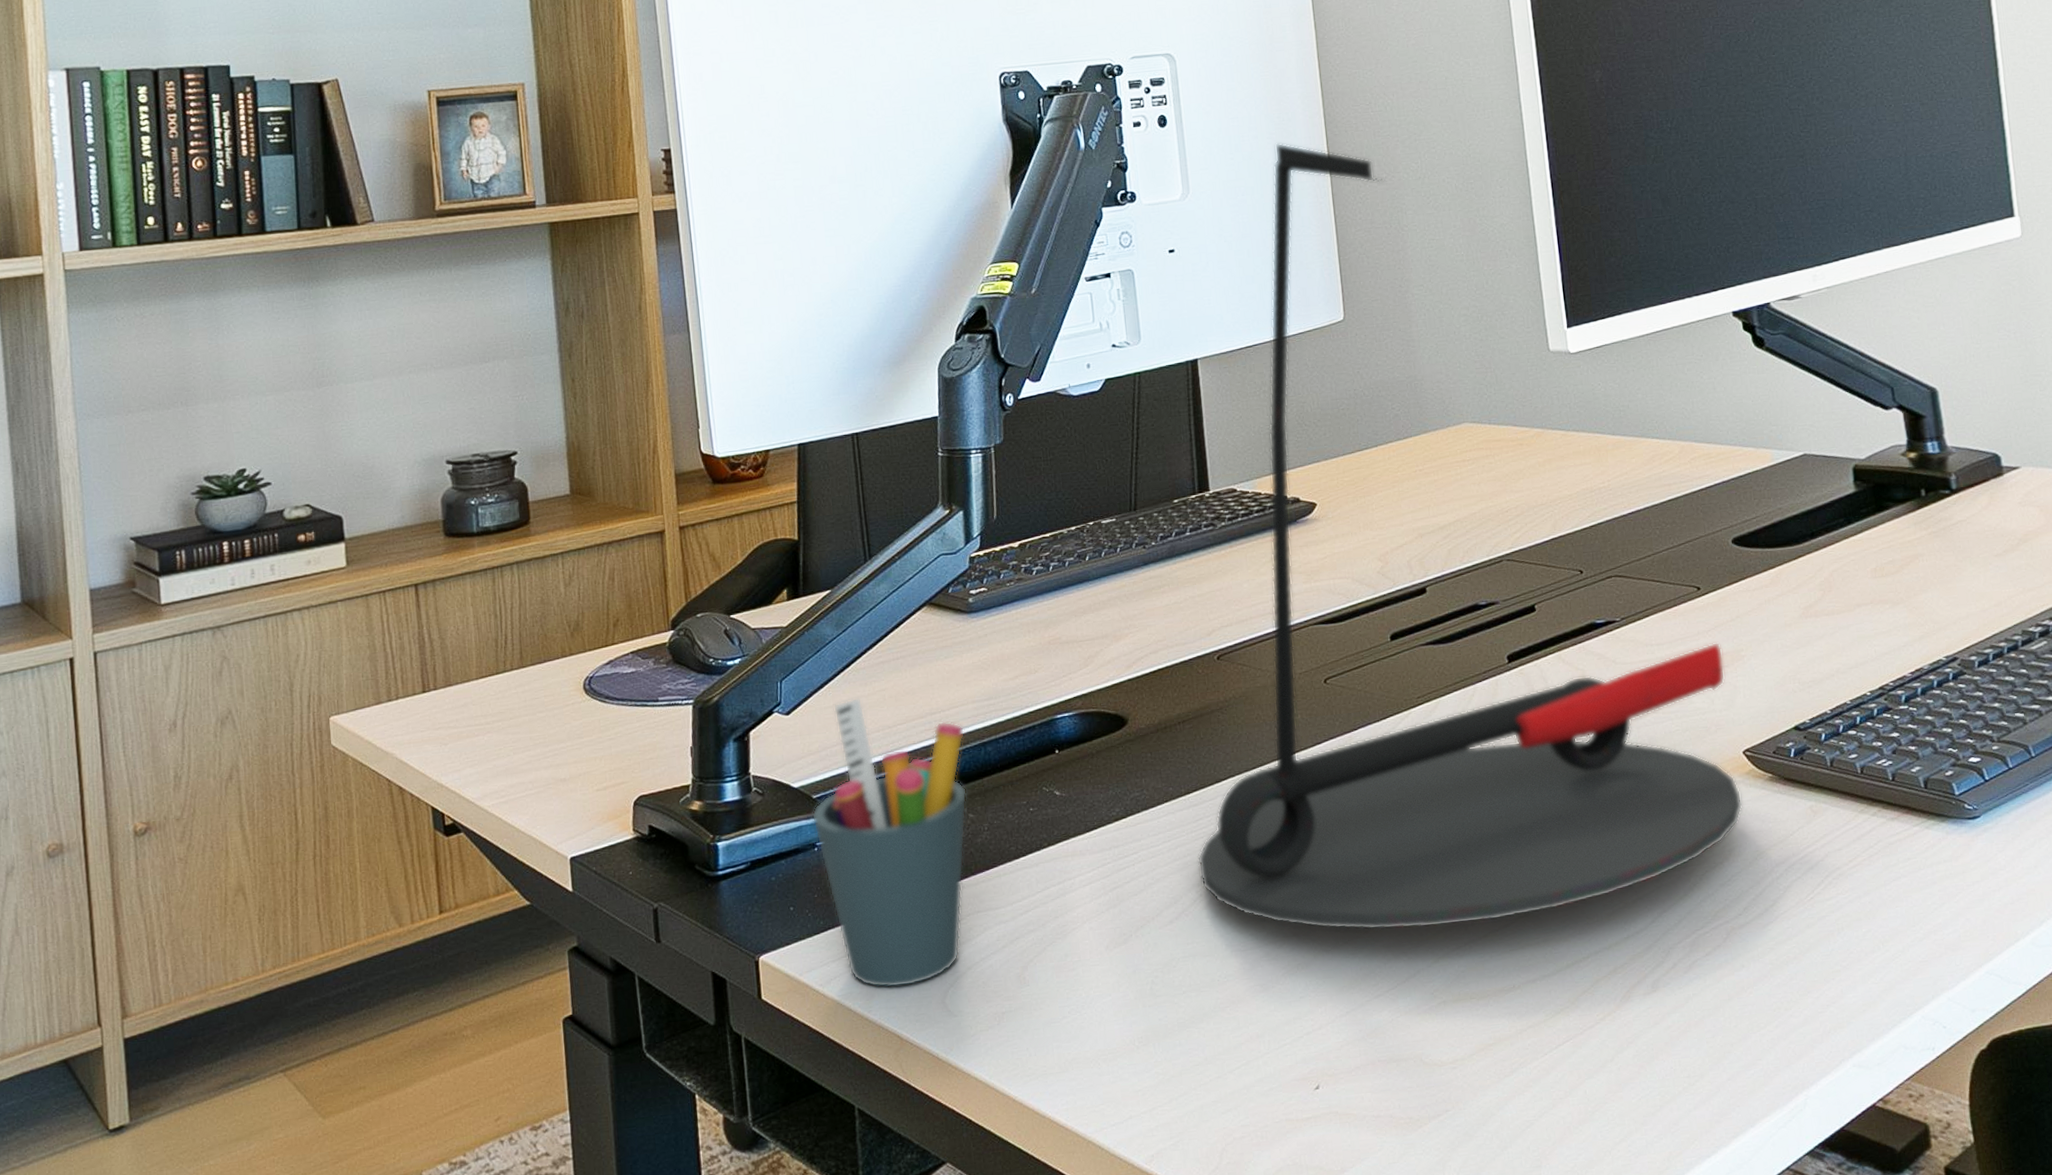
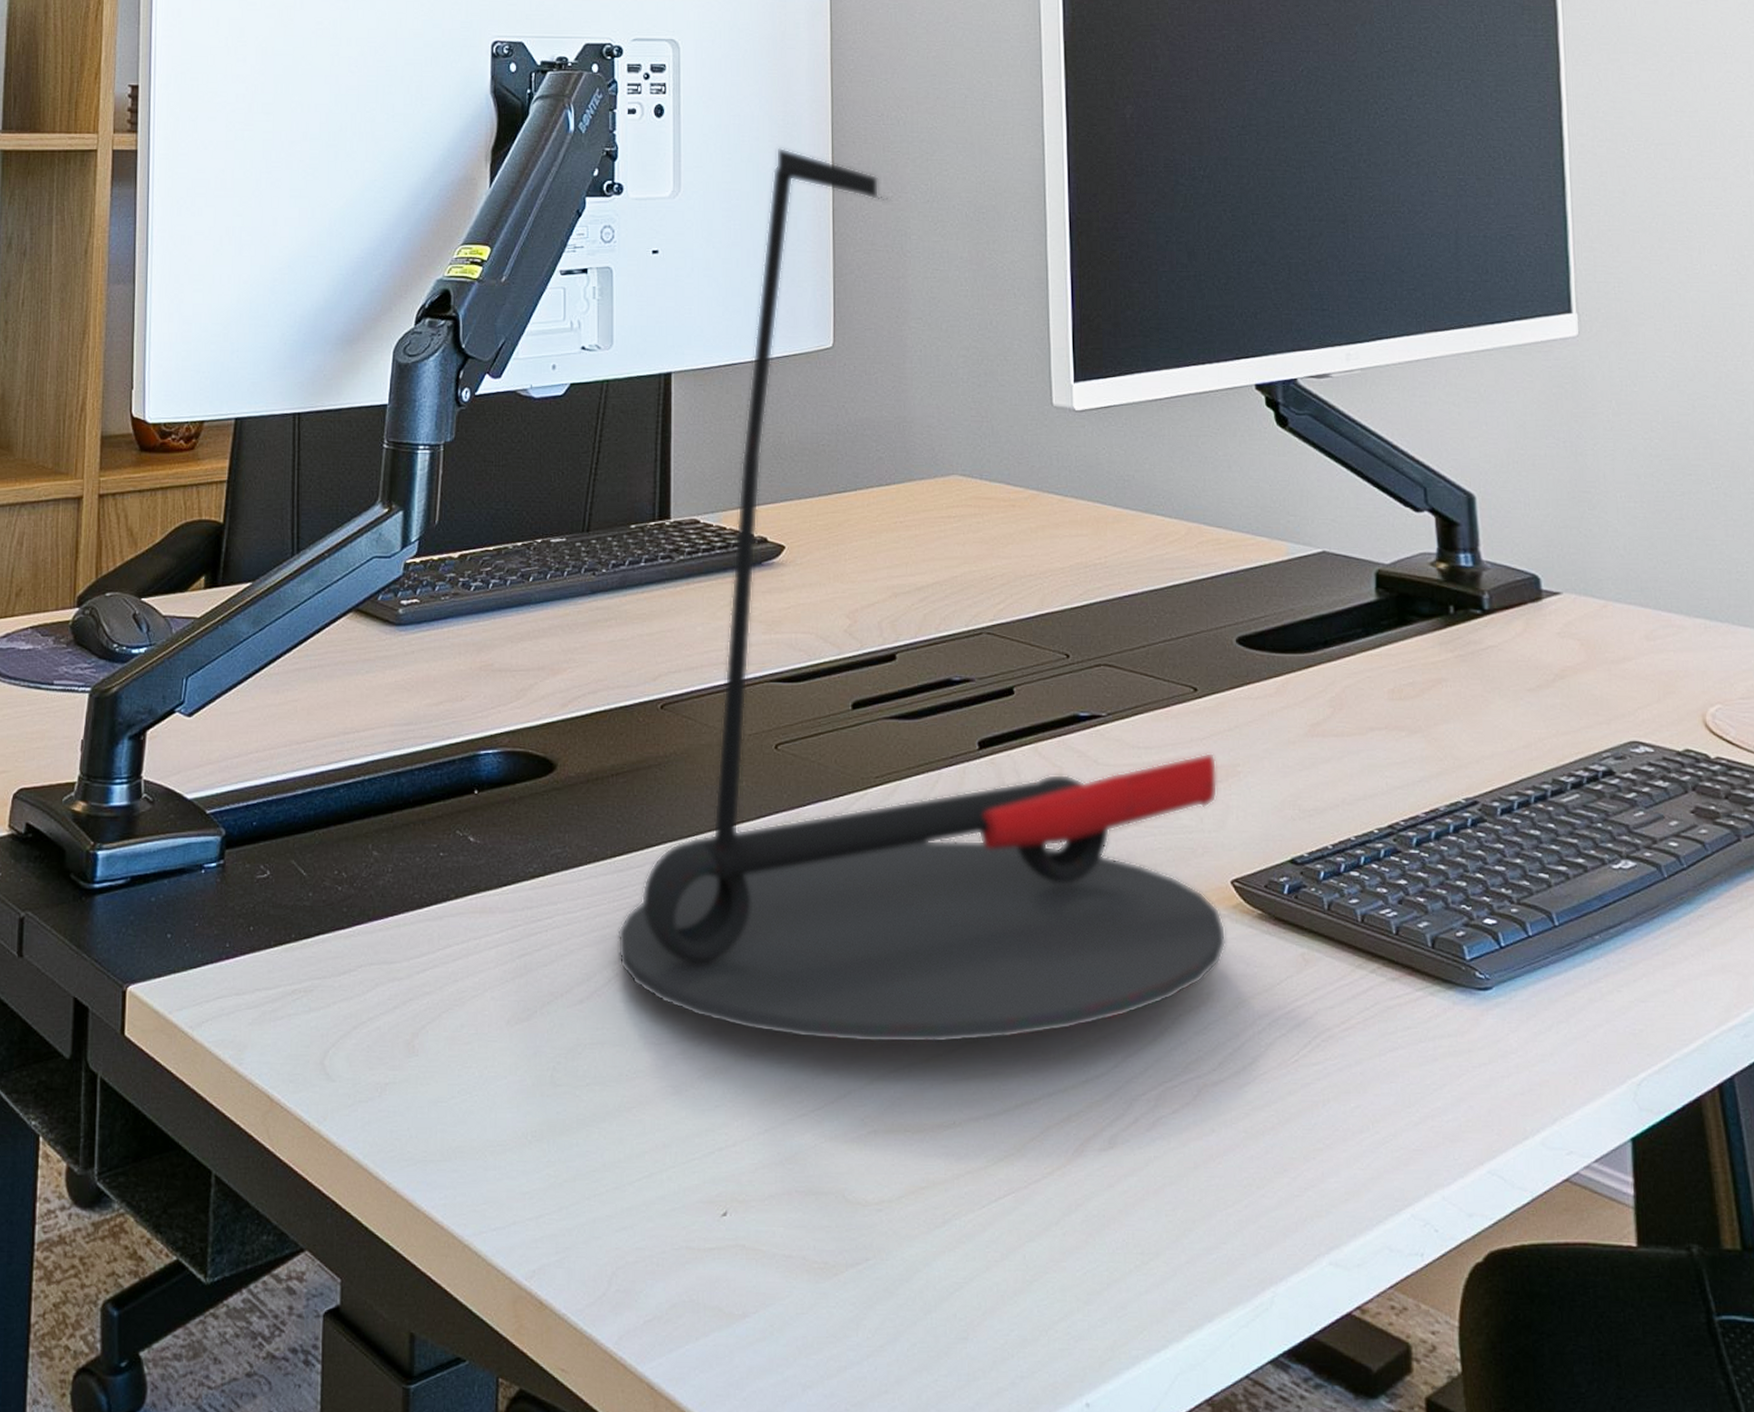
pen holder: present [811,697,967,989] -> none [202,705,379,1040]

